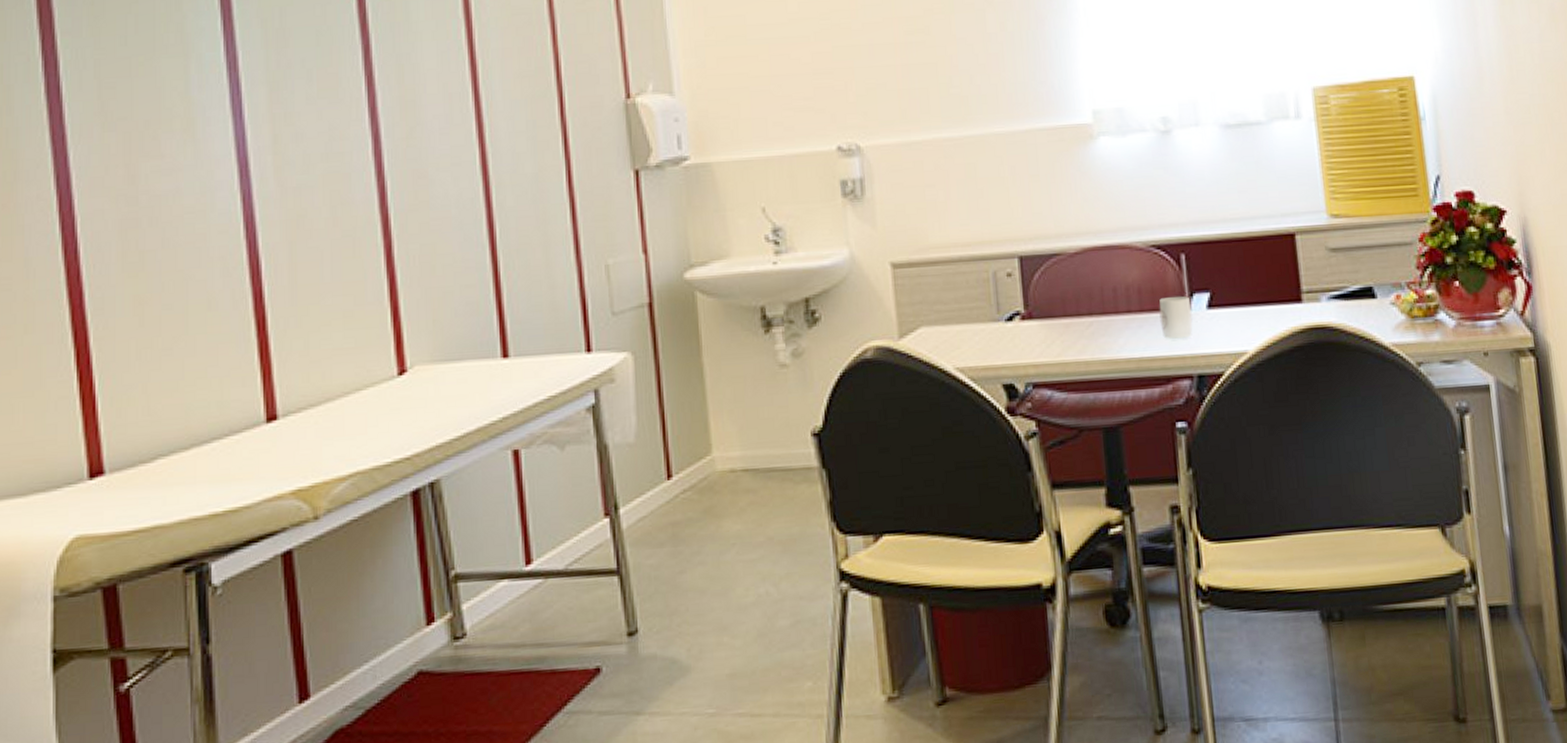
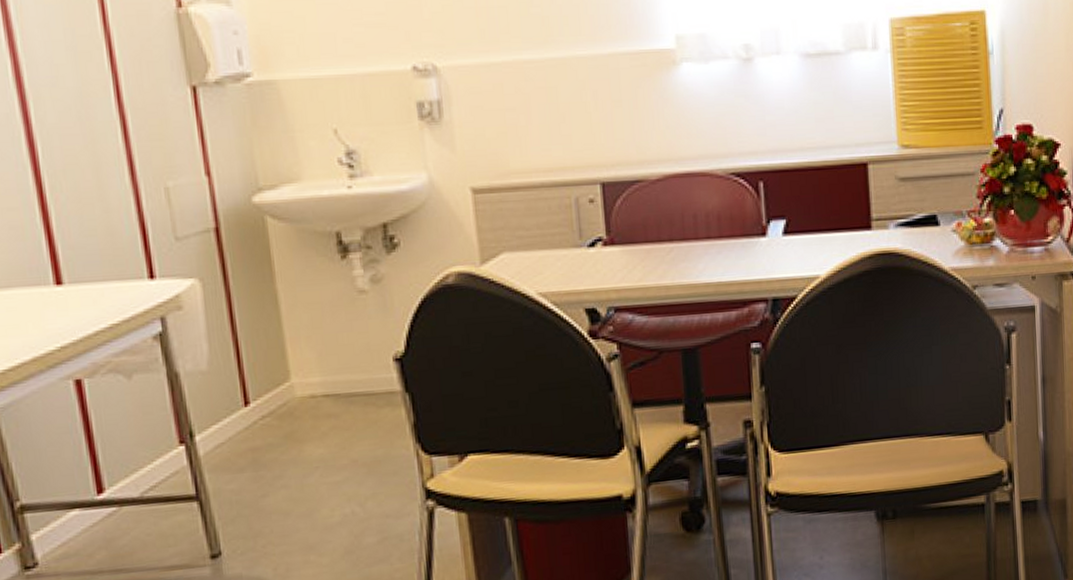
mug: present [1158,296,1193,340] -> none [737,223,769,265]

